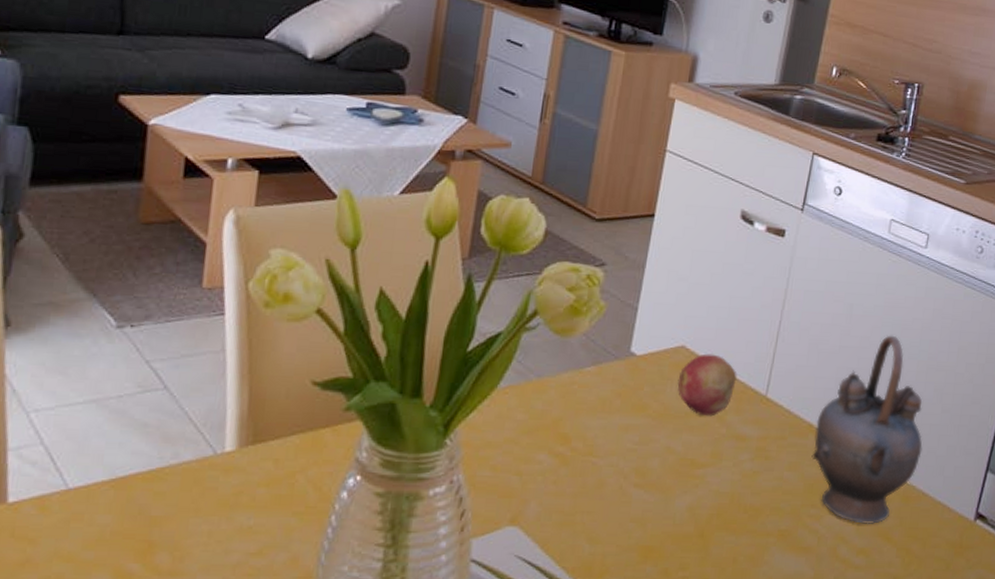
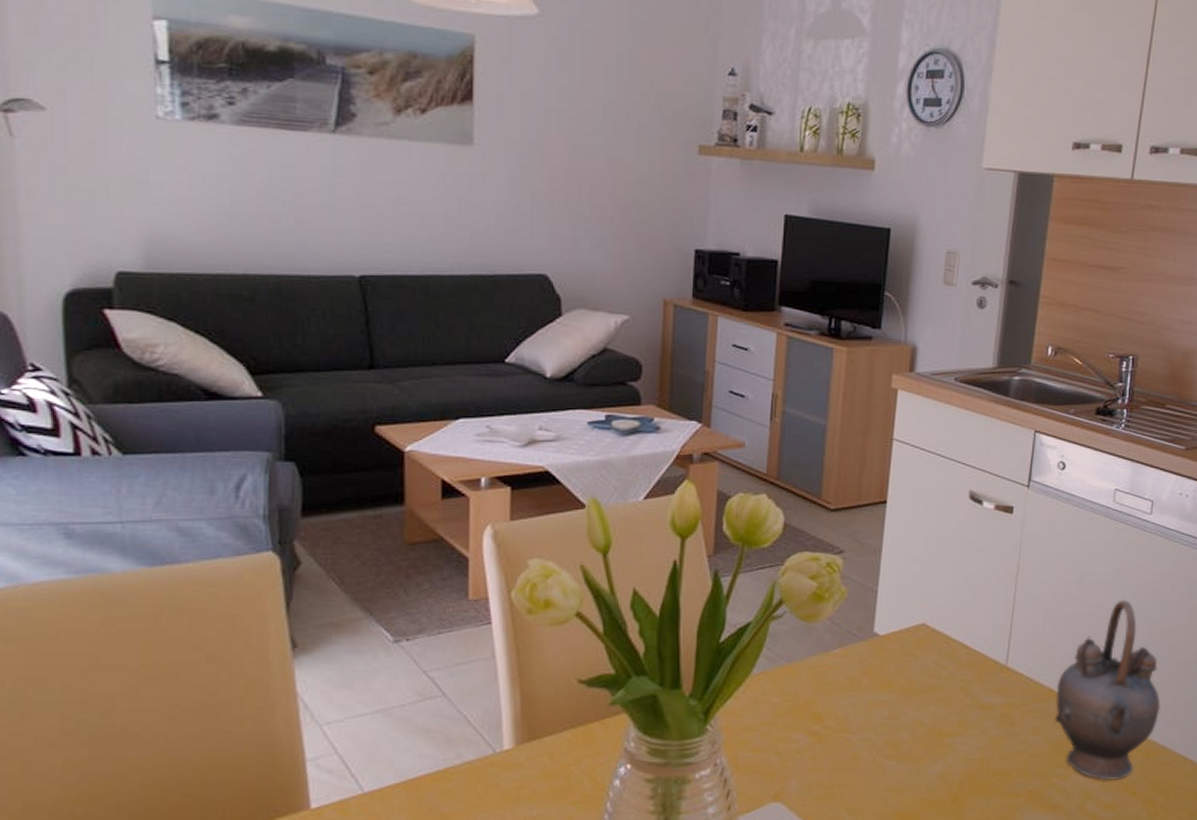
fruit: present [677,353,737,417] -> none [921,629,977,689]

